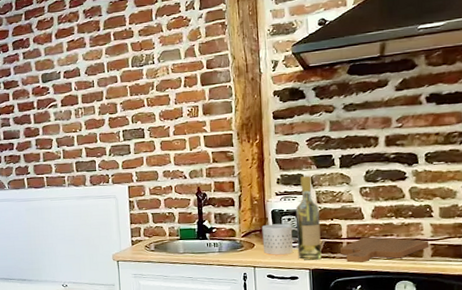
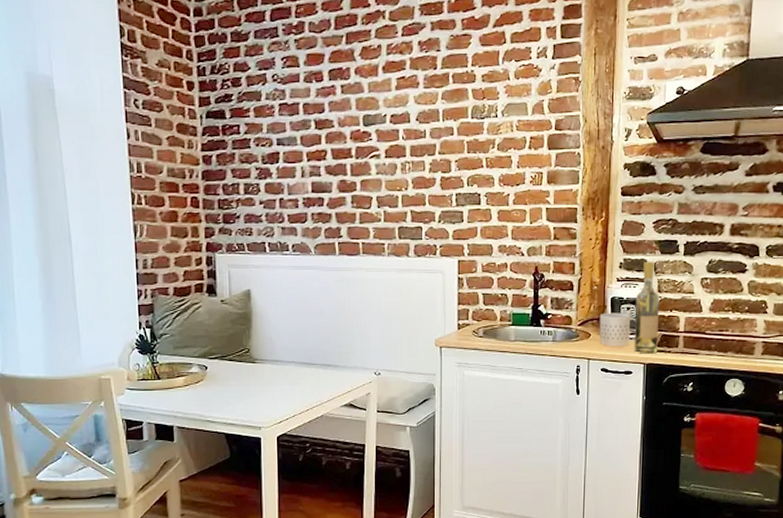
cutting board: present [339,237,429,264] -> none [675,331,761,359]

